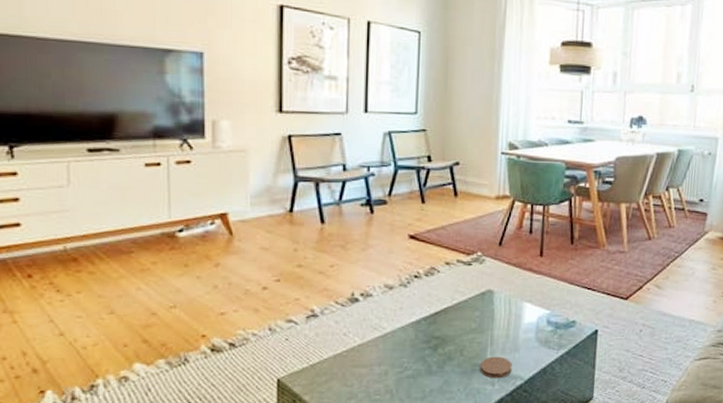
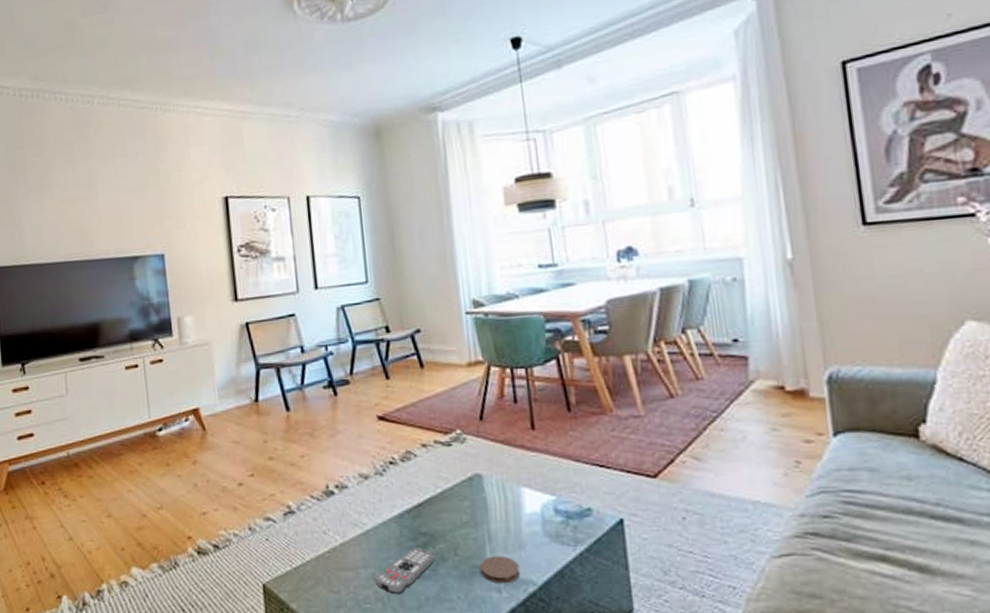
remote control: none [386,349,443,388] -> present [374,547,435,595]

